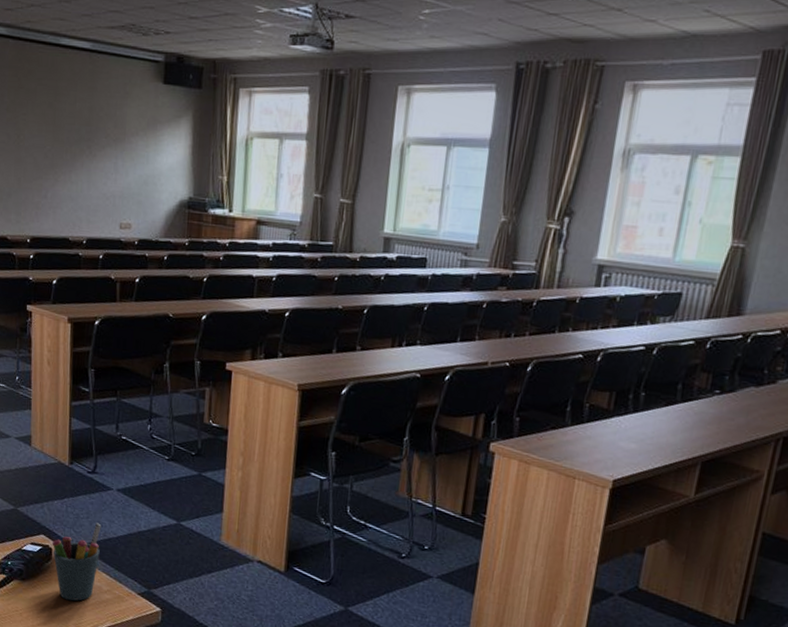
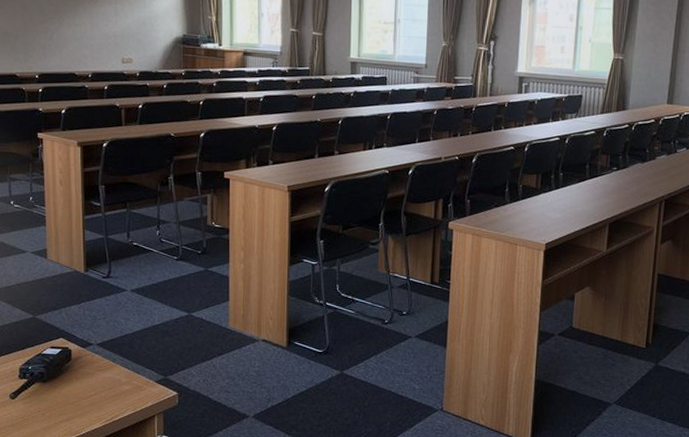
pen holder: present [52,522,101,601] -> none [71,322,118,396]

